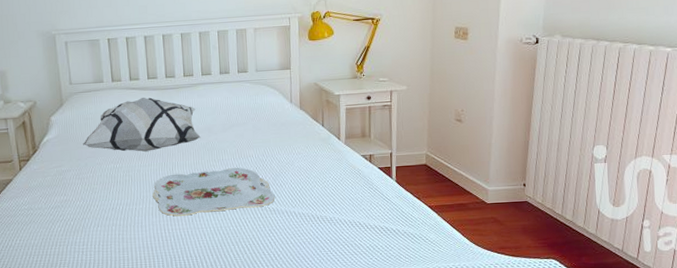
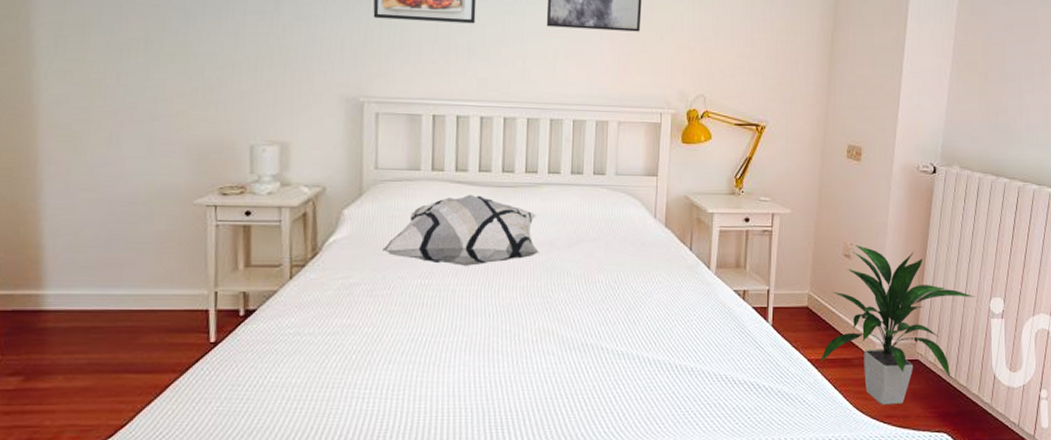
serving tray: present [153,168,275,216] -> none [469,296,626,355]
indoor plant: none [438,111,580,239] -> present [819,245,976,405]

